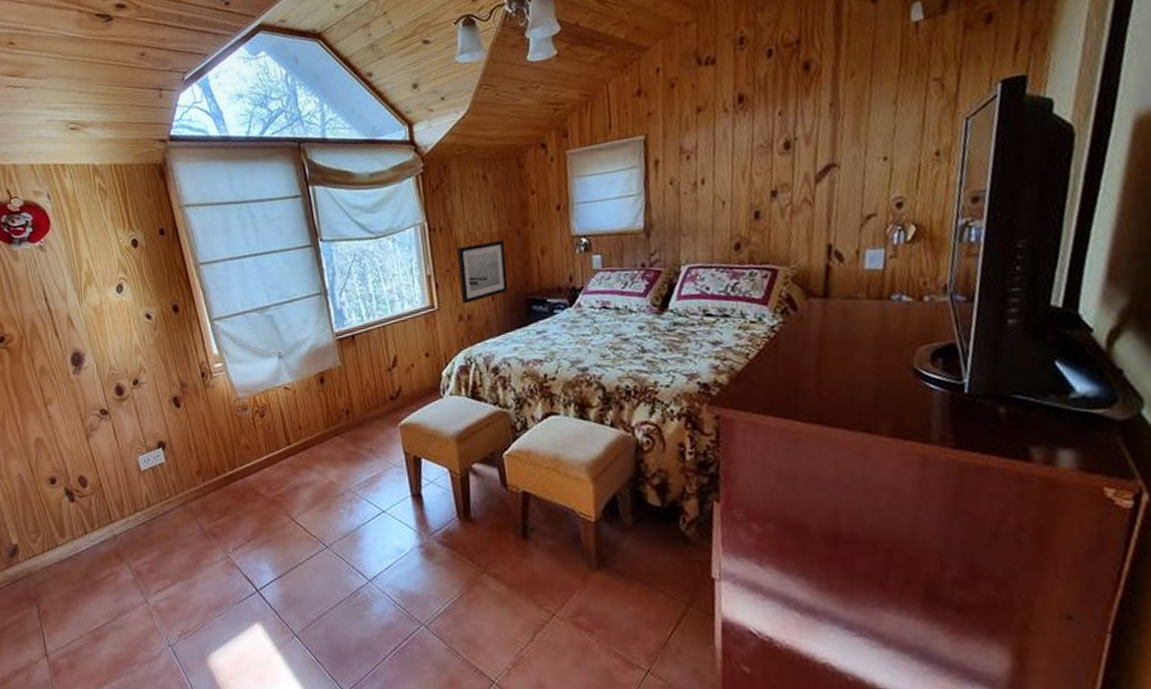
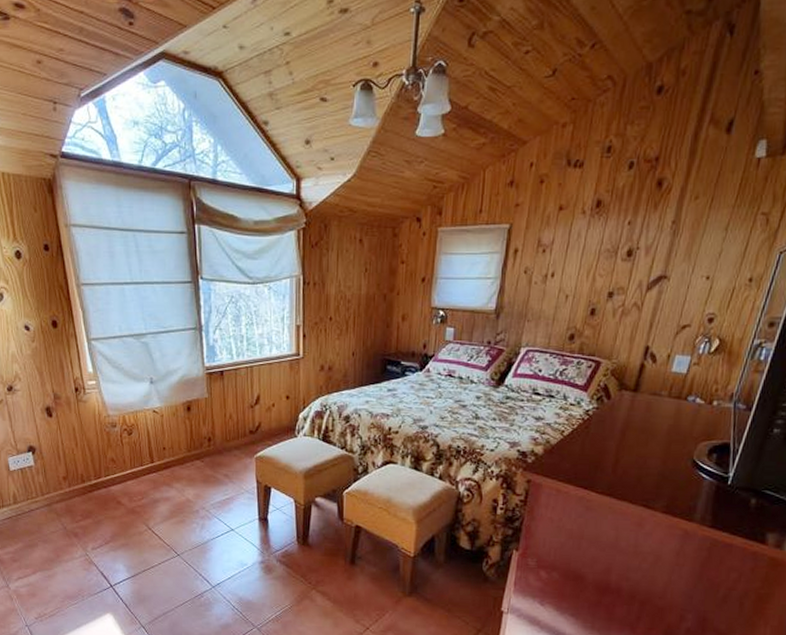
wall art: present [457,239,508,304] -> none [325,301,371,356]

